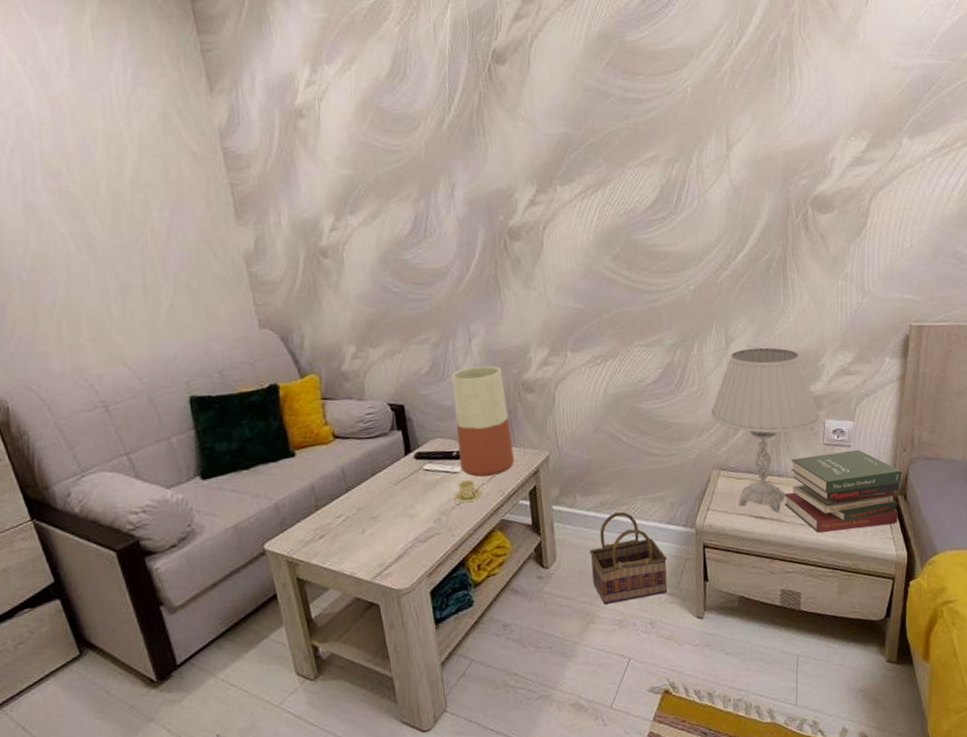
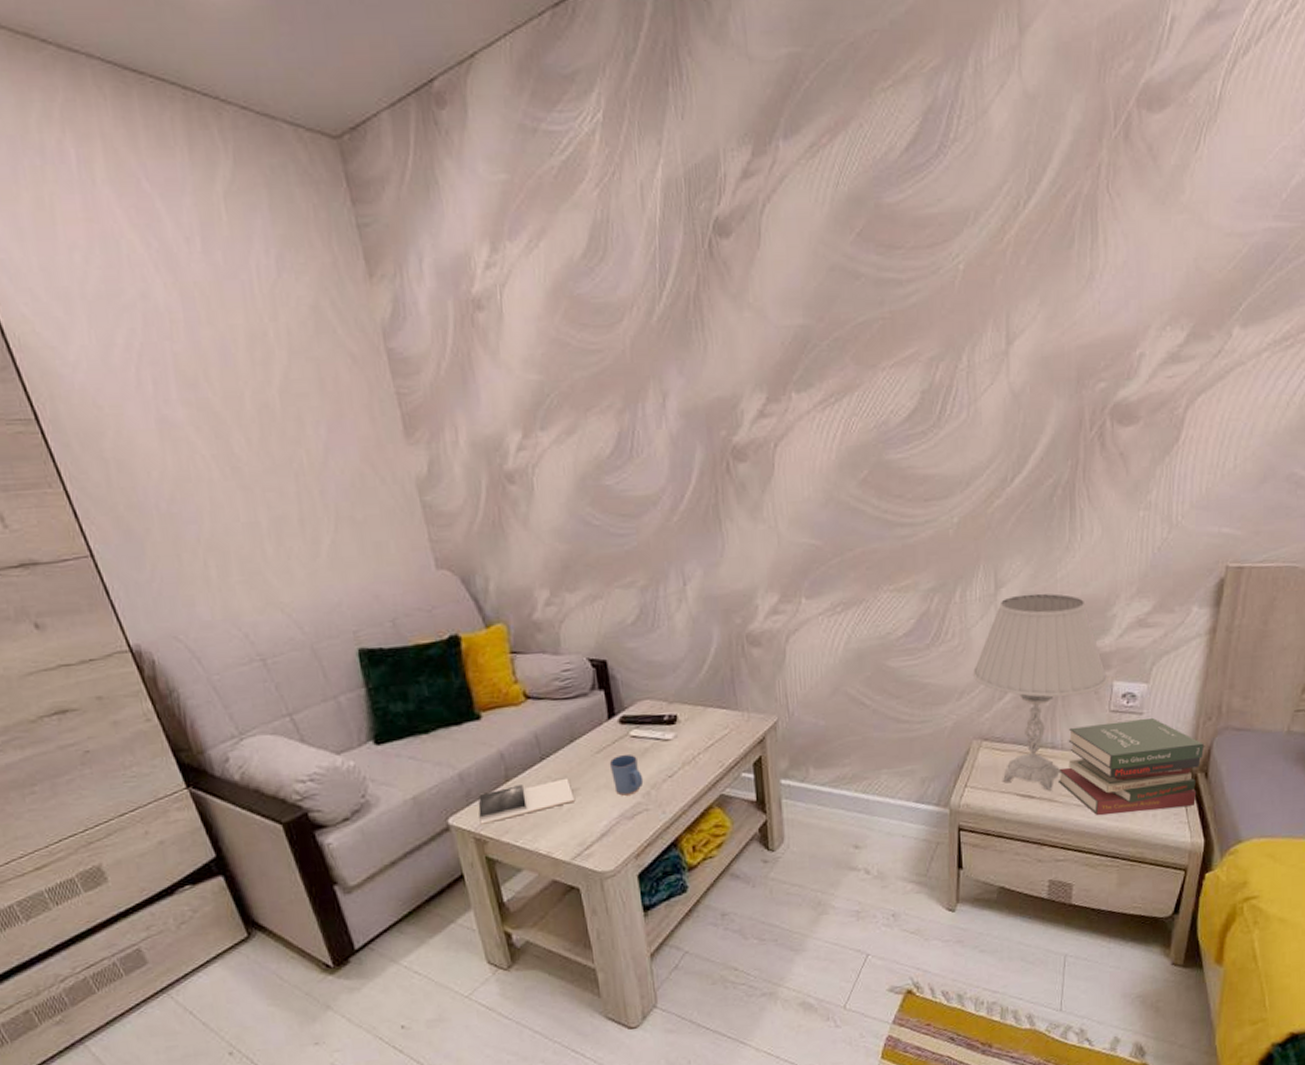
book: none [291,506,376,549] -> present [478,778,576,825]
mug: none [405,485,436,522] -> present [609,754,644,796]
vase: present [452,365,514,477] -> none [663,613,736,745]
cup and saucer: present [453,479,481,502] -> none [664,747,697,774]
basket: present [590,512,668,605] -> none [823,788,914,893]

